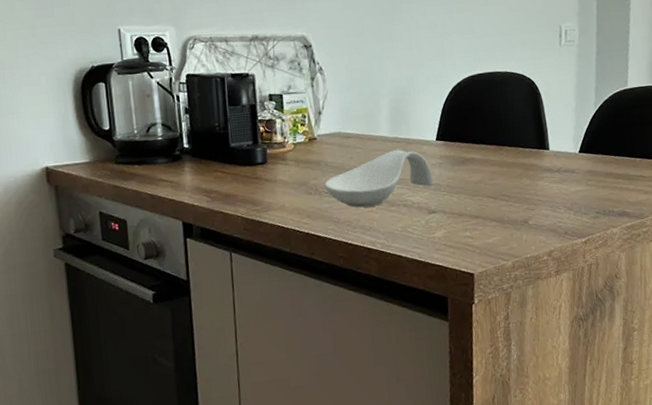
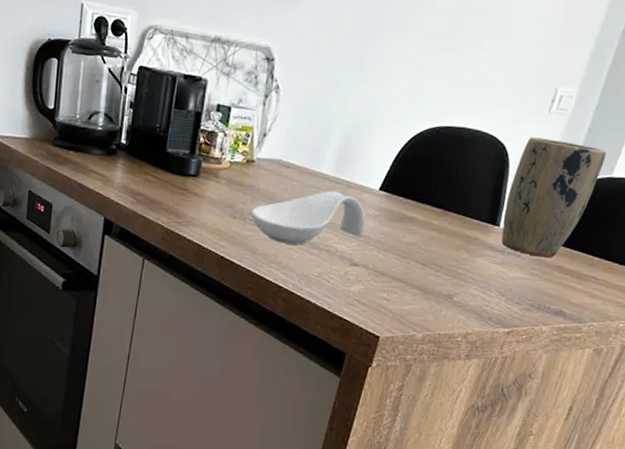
plant pot: none [547,66,618,169] -> present [501,137,606,258]

